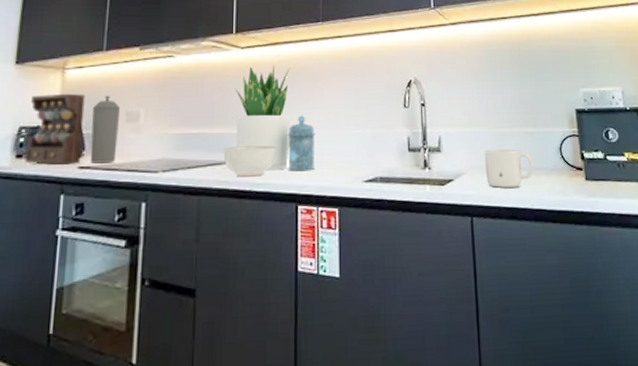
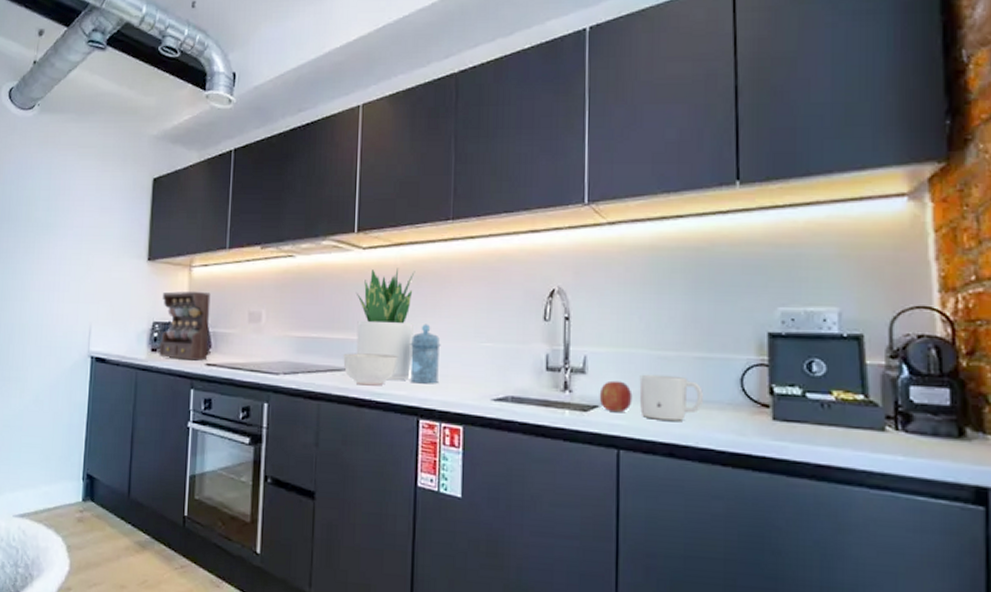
canister: present [90,95,120,164] -> none [216,294,242,362]
fruit: none [453,156,480,183] -> present [599,380,633,412]

